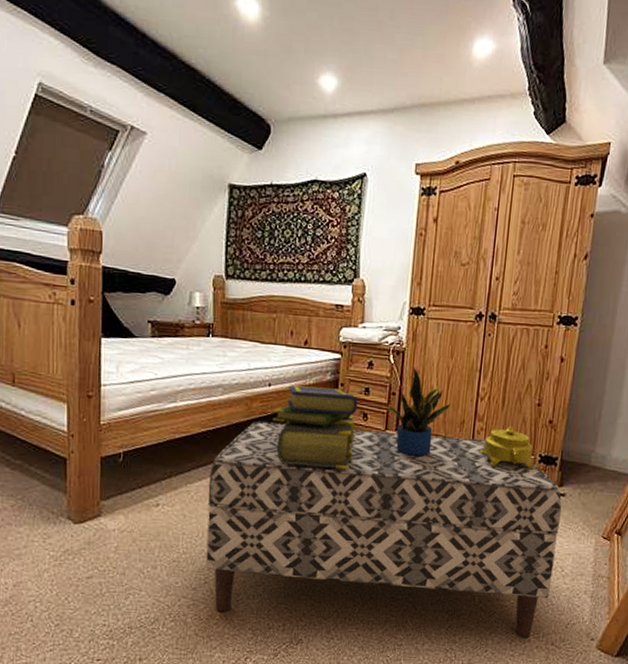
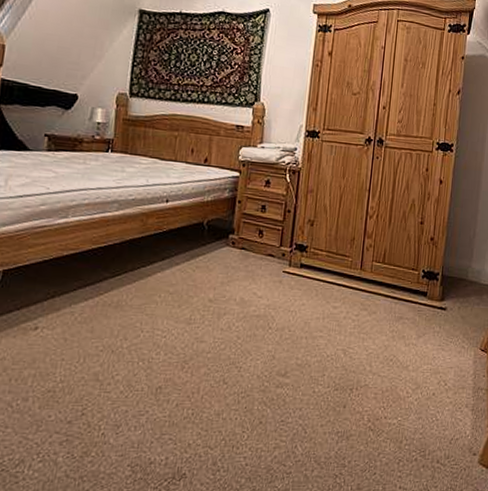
bench: present [206,422,562,639] -> none [84,238,444,458]
stack of books: present [272,385,359,469] -> none [168,202,255,287]
potted plant: present [388,368,450,456] -> none [283,187,342,273]
decorative box: present [479,426,536,470] -> none [368,243,420,285]

